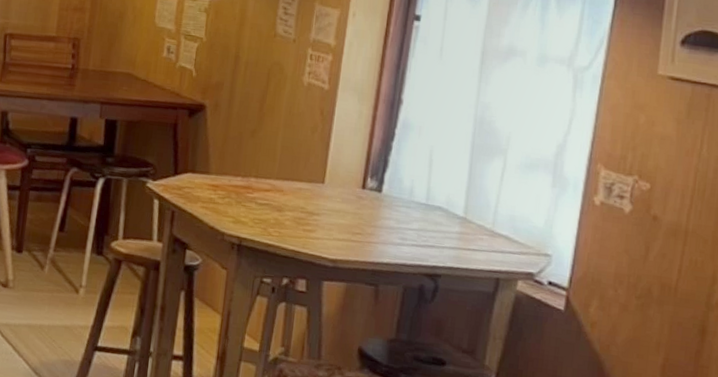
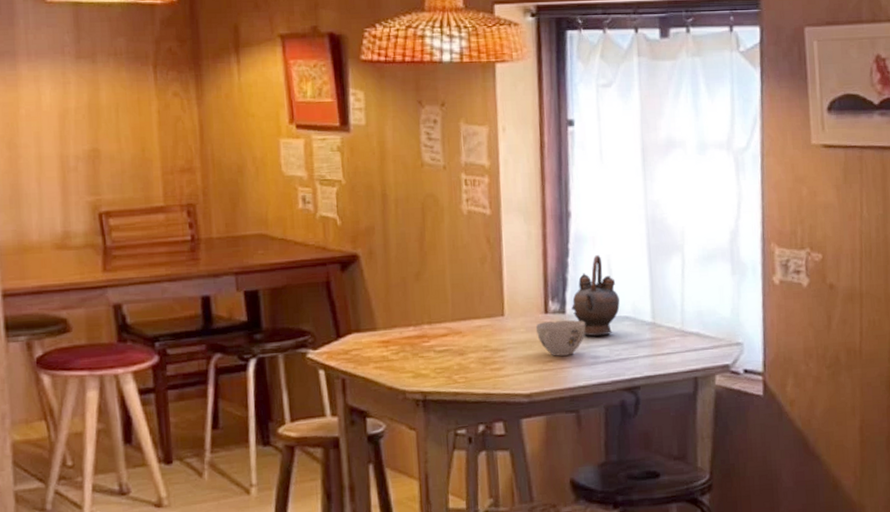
teacup: none [351,196,399,232] -> present [535,320,586,356]
teapot: none [388,144,436,221] -> present [572,255,620,337]

